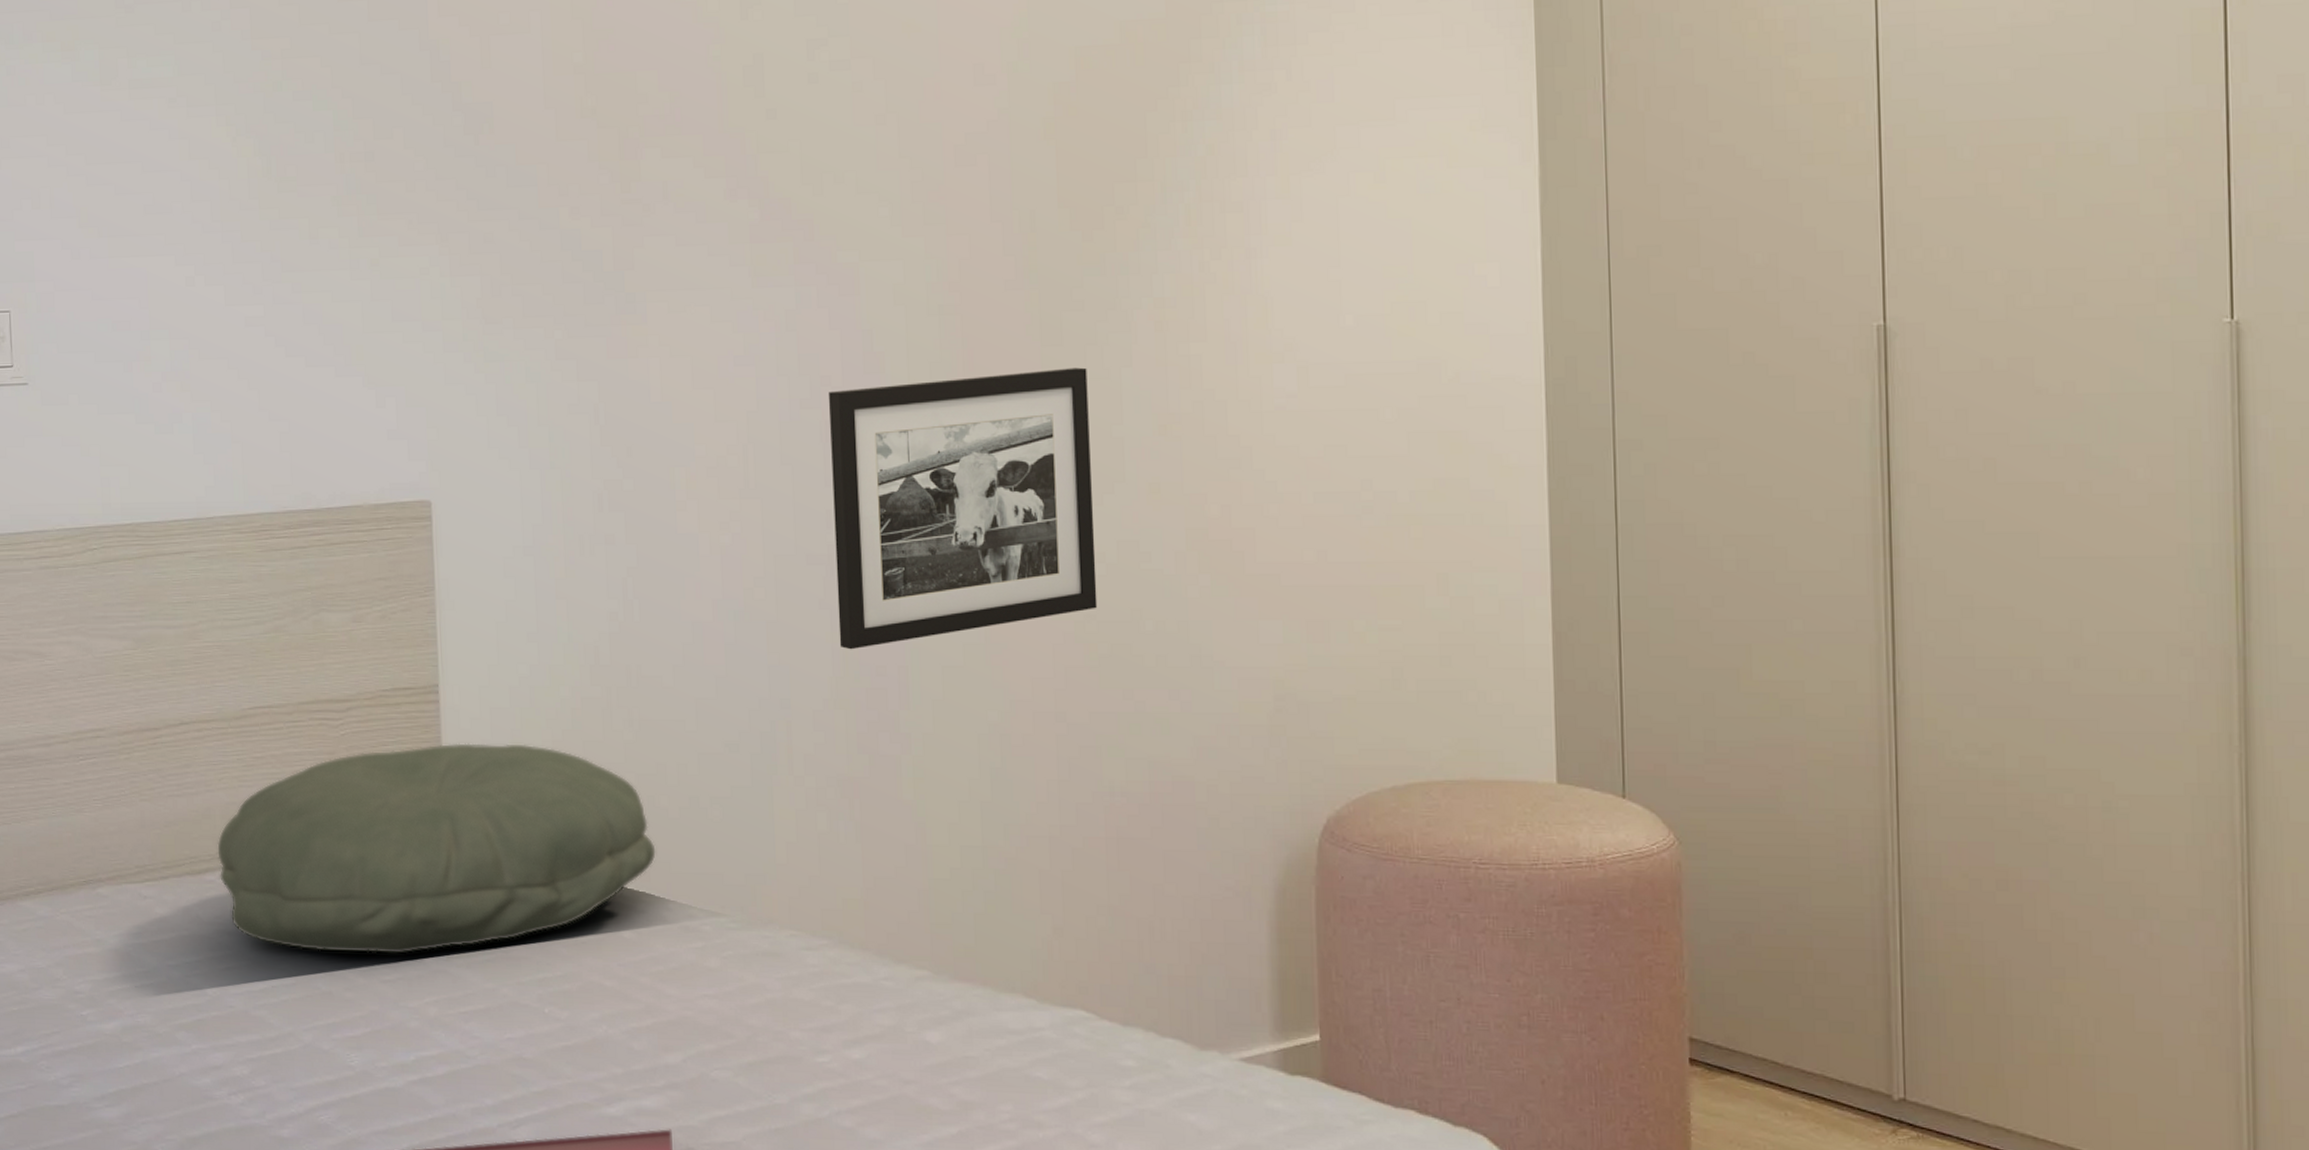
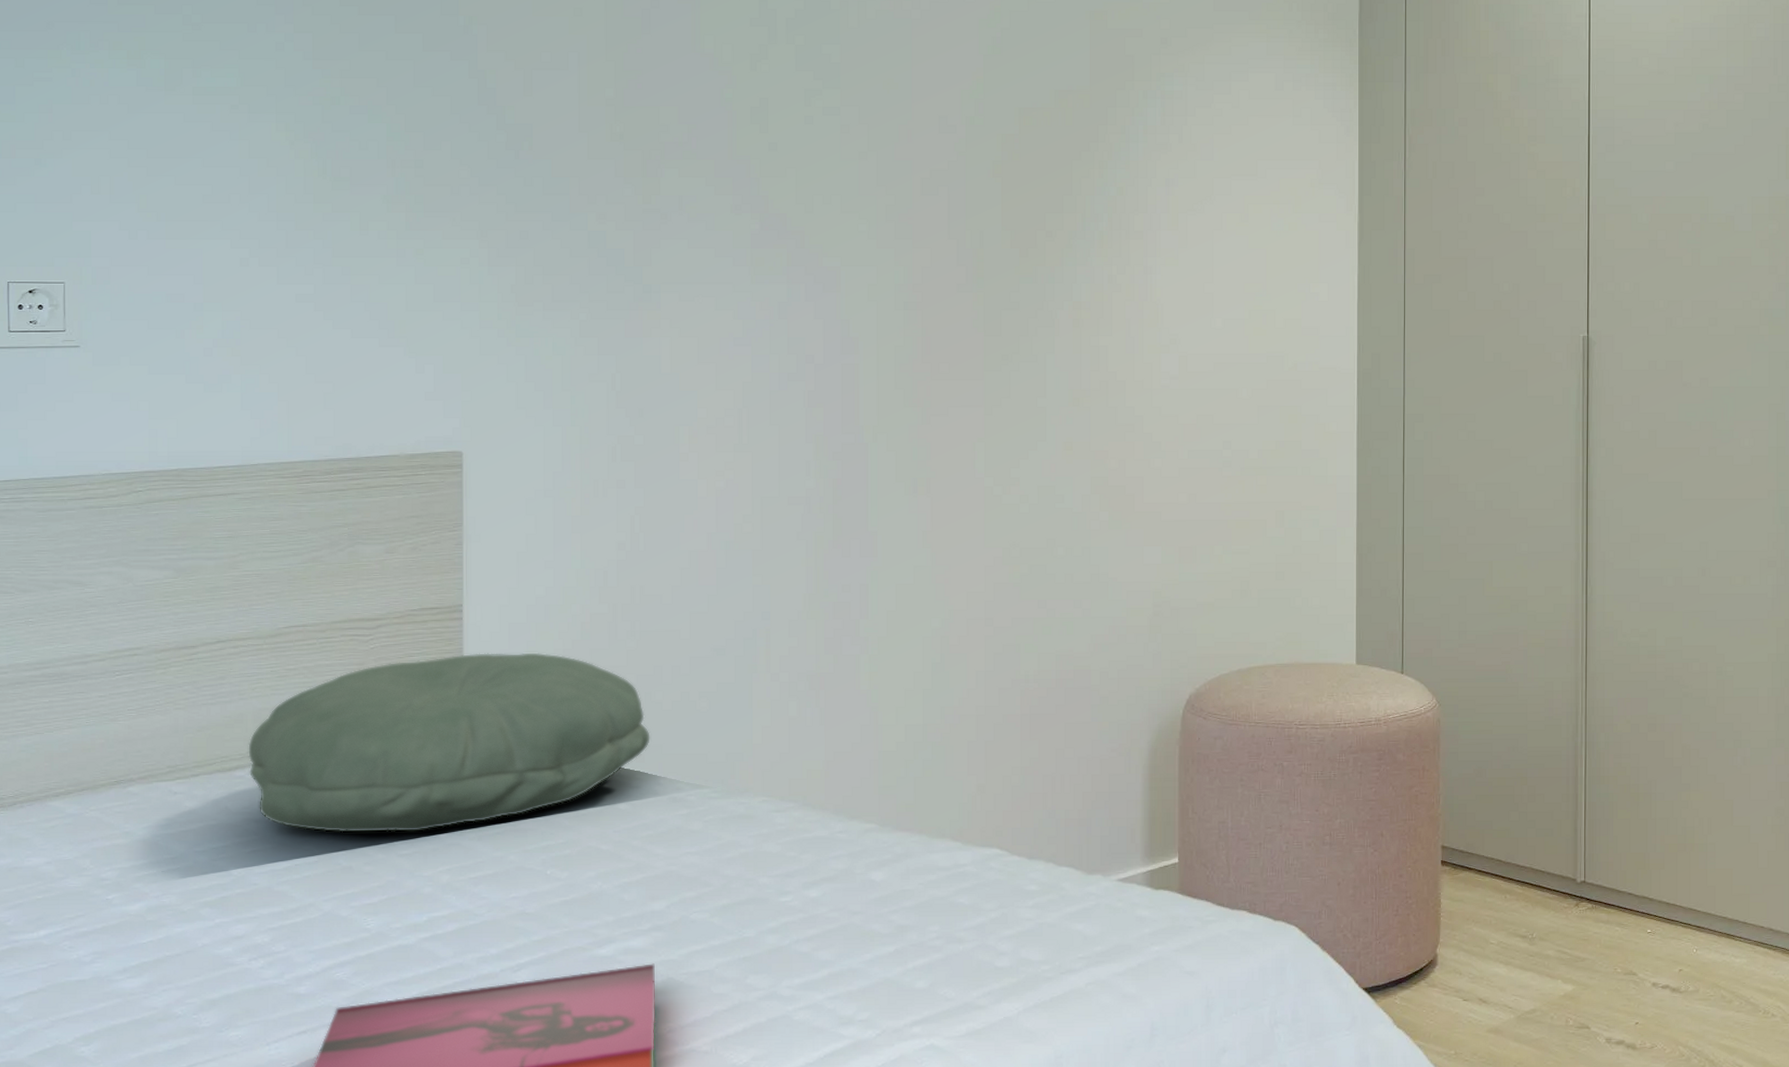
picture frame: present [828,367,1098,650] -> none [811,353,1021,572]

